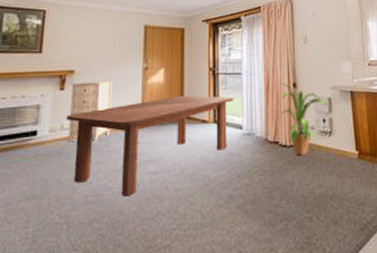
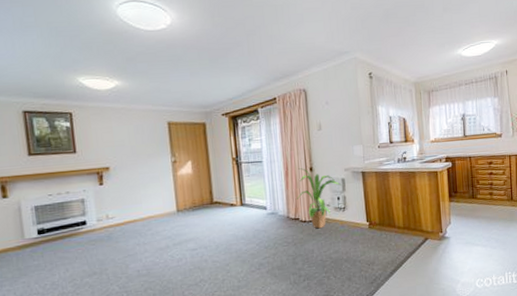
dining table: present [66,95,233,197] -> none [109,182,257,269]
storage cabinet: present [68,80,114,142] -> none [108,174,151,229]

